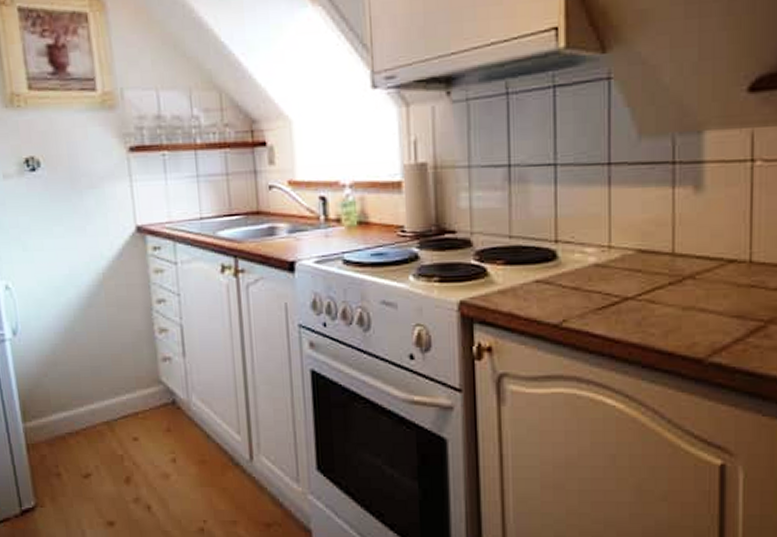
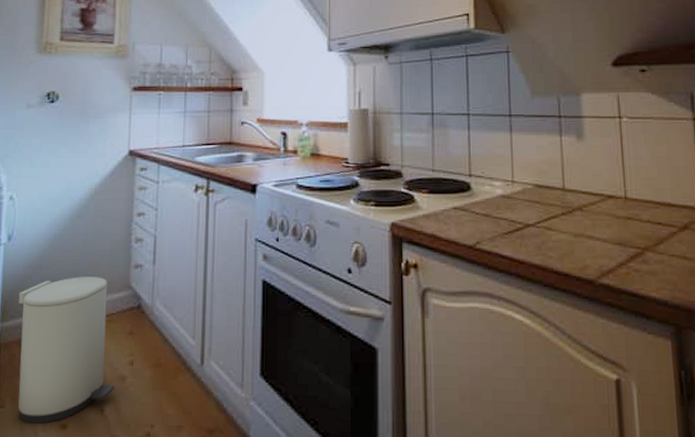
pedal bin: none [36,372,159,521] -> present [18,277,115,424]

